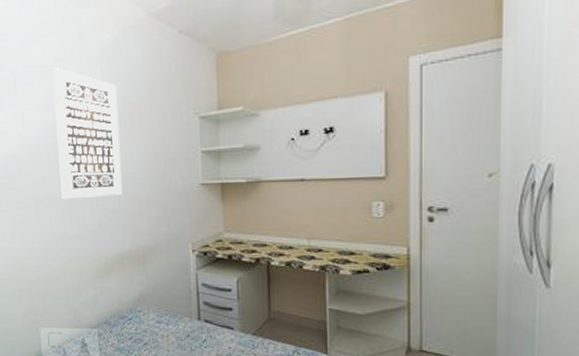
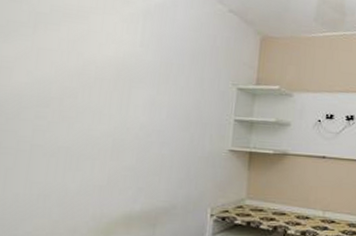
wall art: present [53,67,122,200] -> none [68,14,157,152]

